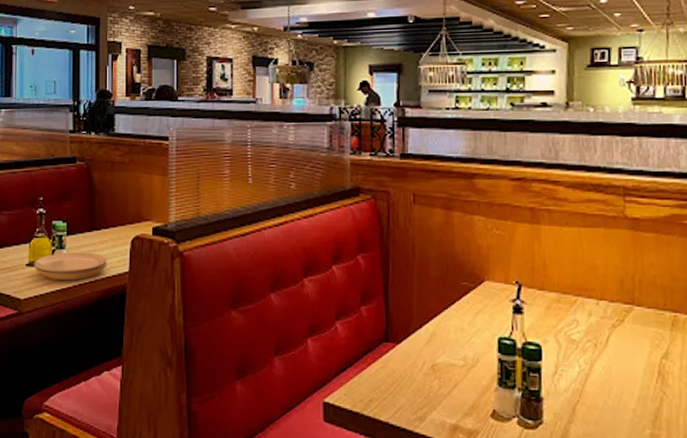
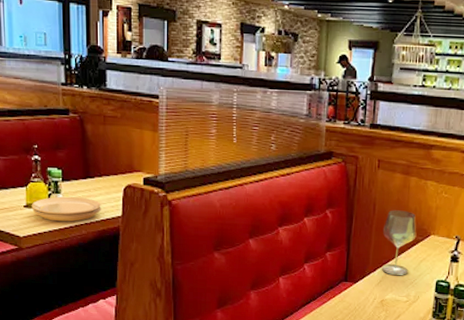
wine glass: none [425,252,468,333] -> present [381,210,417,276]

